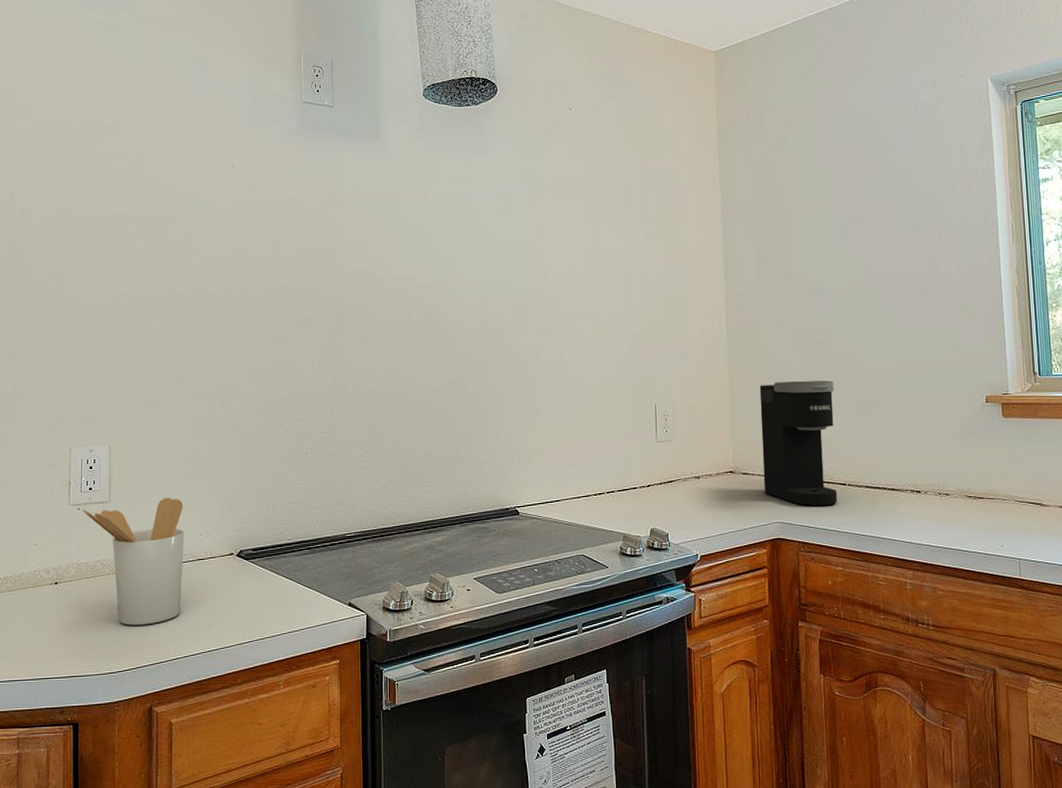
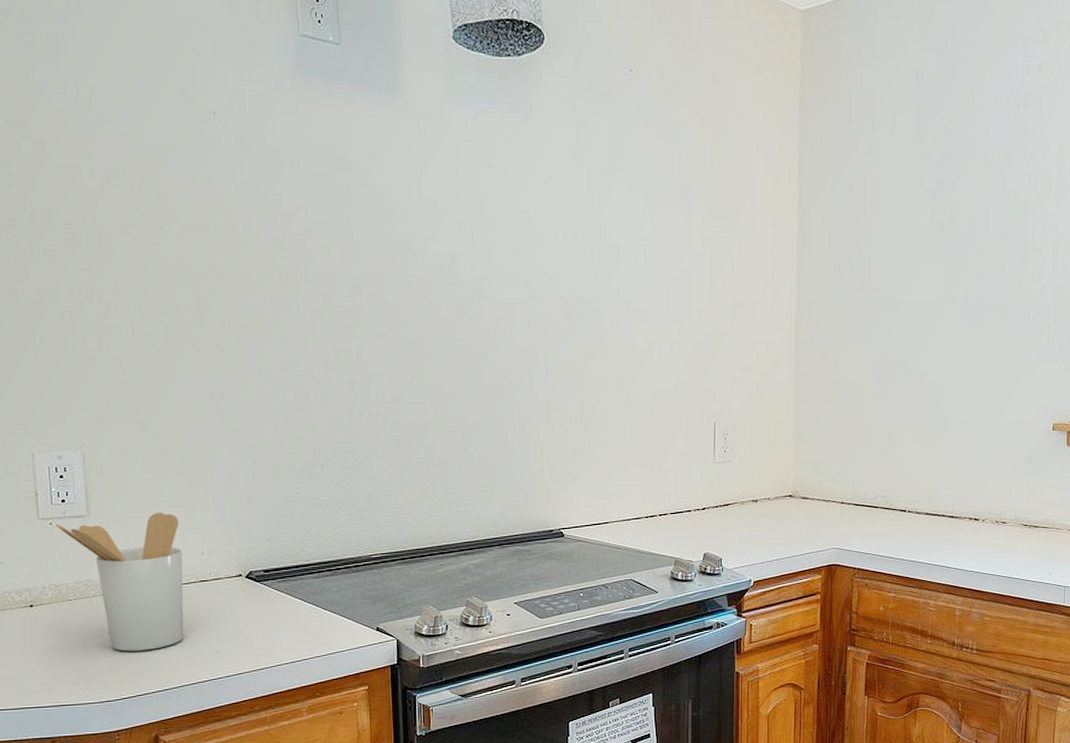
coffee maker: present [759,380,838,507] -> none [823,402,903,533]

